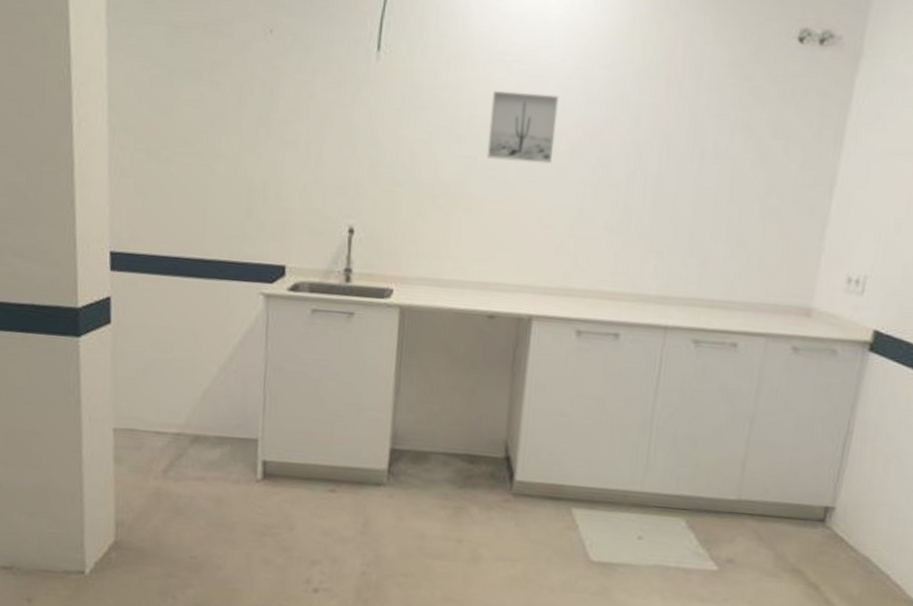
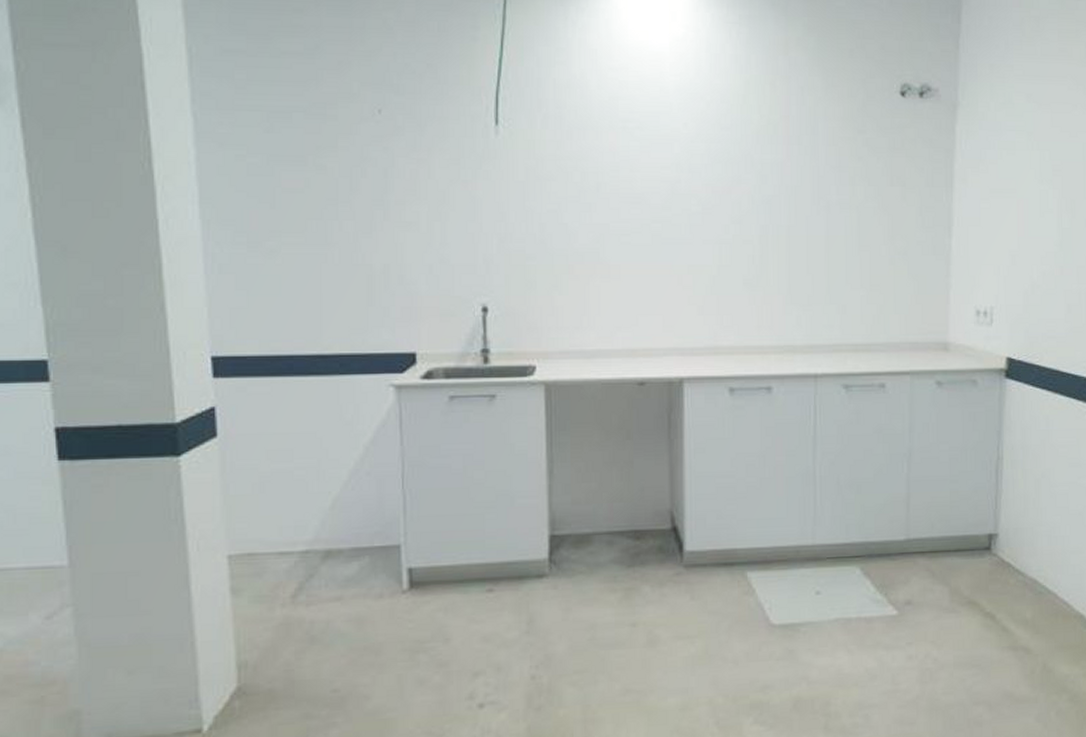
wall art: present [486,91,559,164] -> none [618,157,685,225]

